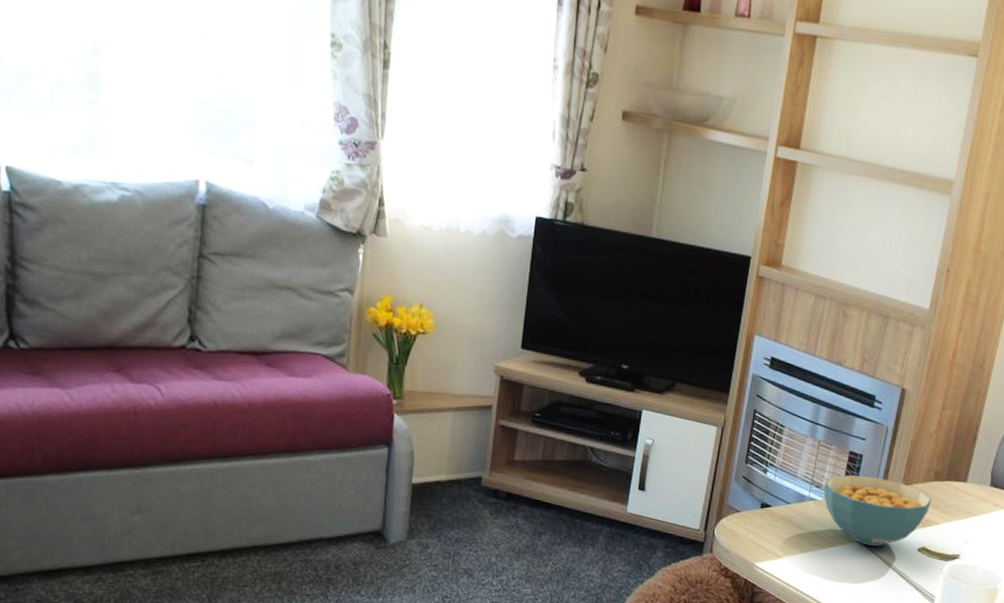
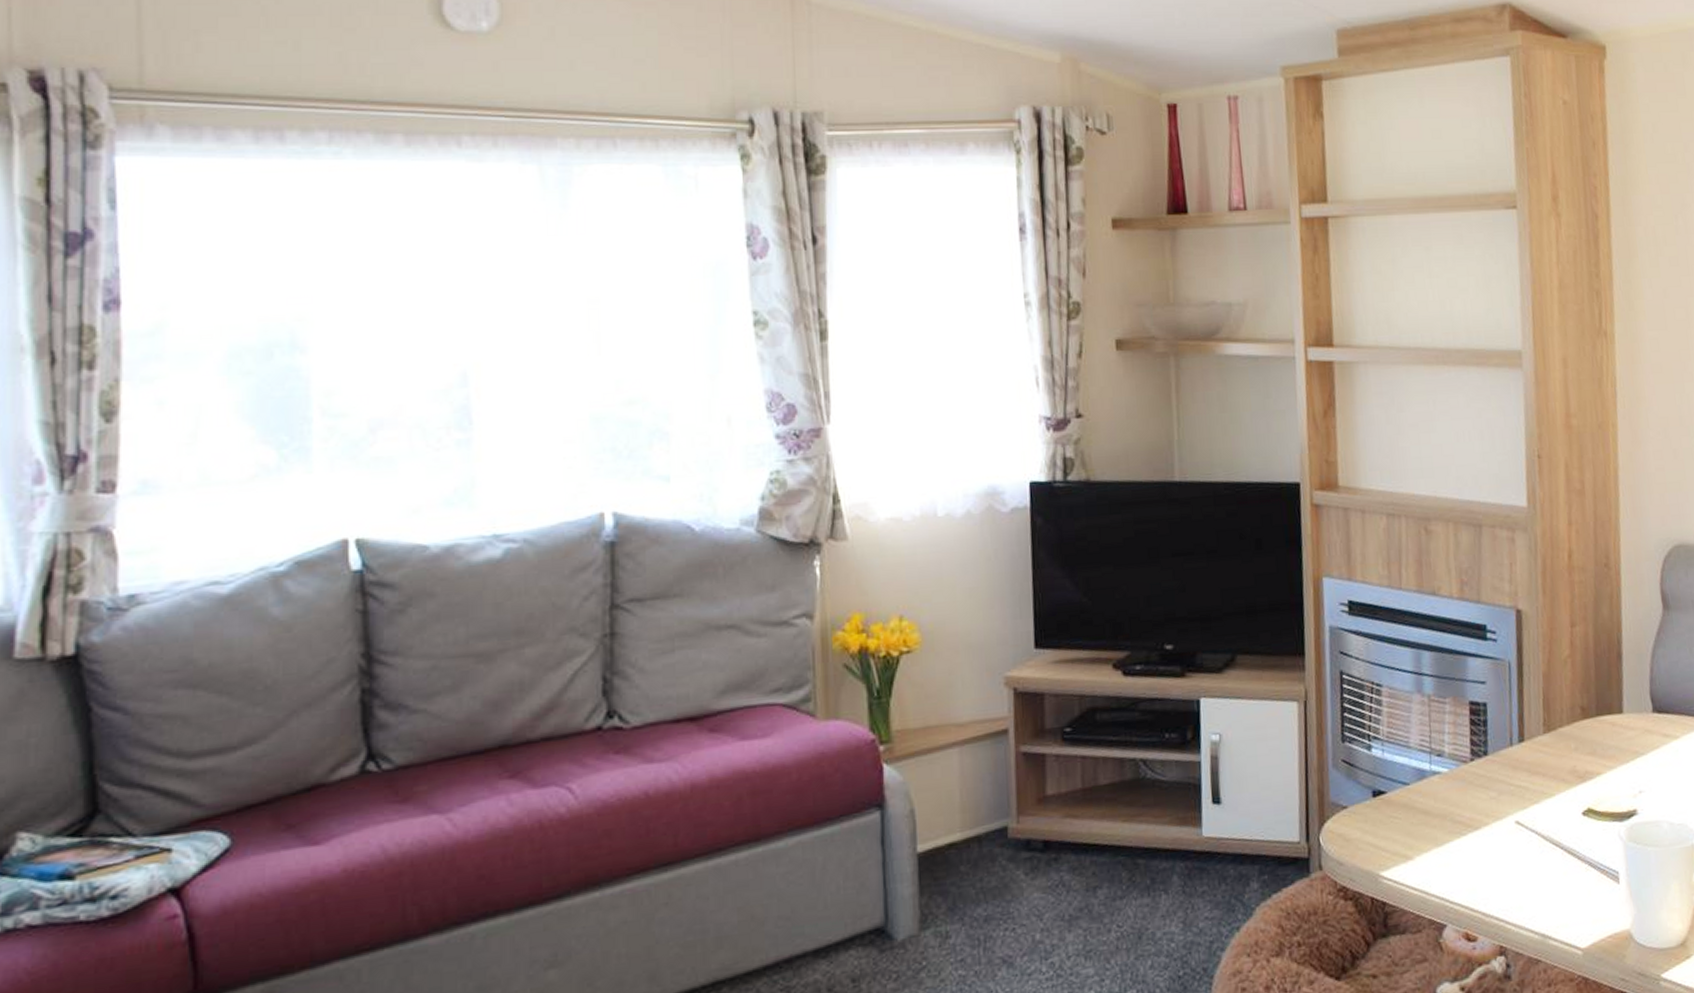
cereal bowl: present [823,474,932,546] -> none [1447,728,1585,821]

